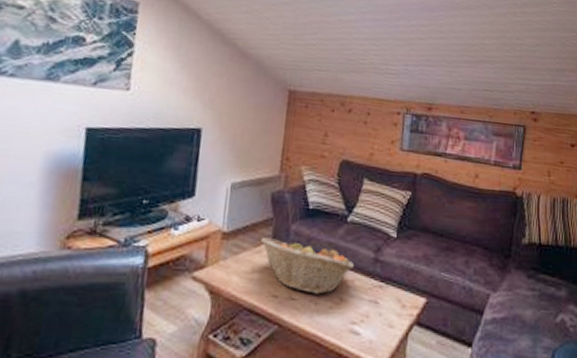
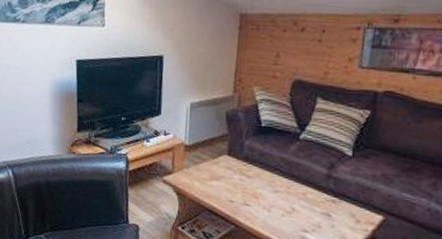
fruit basket: present [261,238,355,295] -> none [218,151,307,204]

